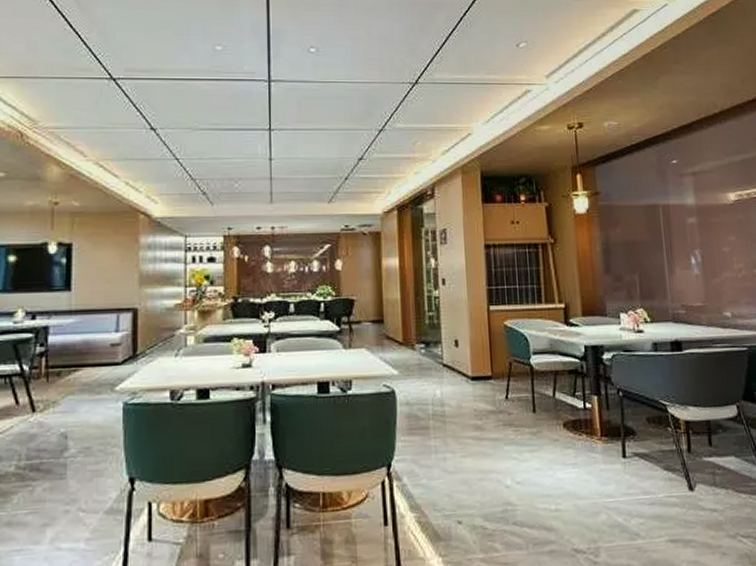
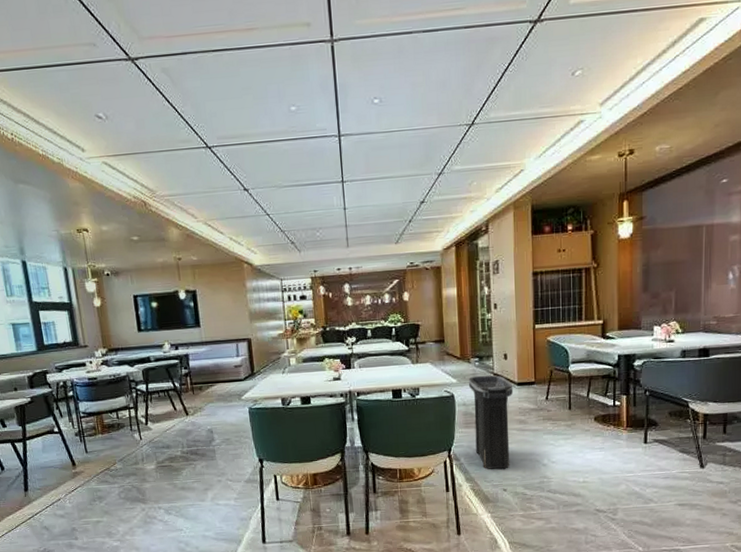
trash can: none [412,366,467,493] -> present [468,375,513,470]

